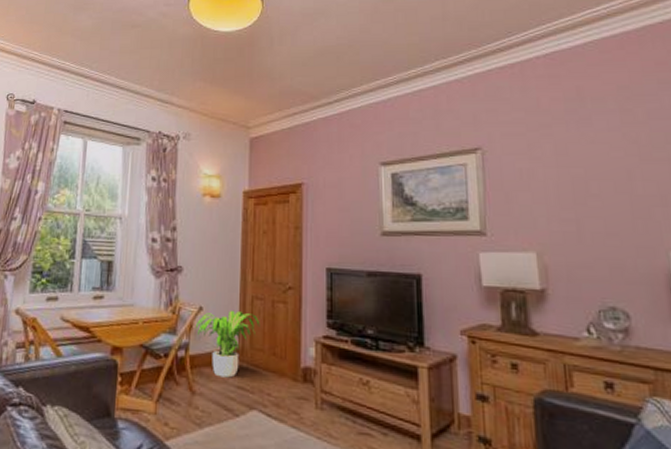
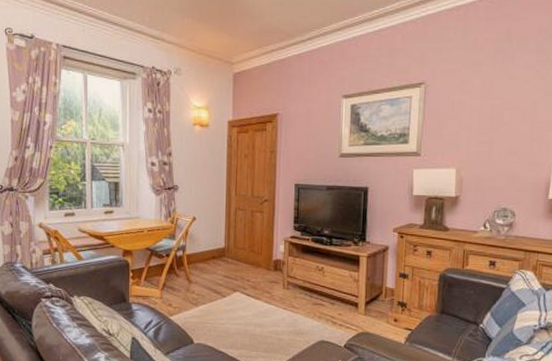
potted plant: present [195,310,260,378] -> none [190,219,242,270]

